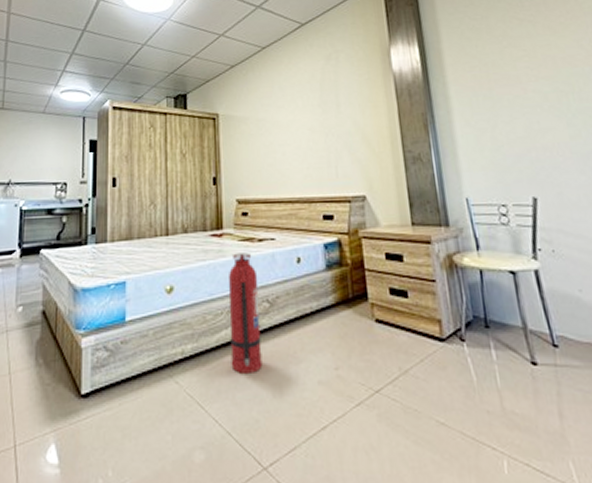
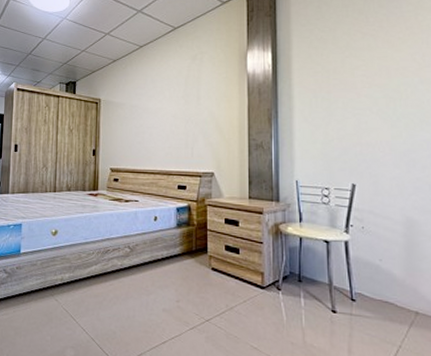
fire extinguisher: present [227,253,263,374] -> none [98,209,123,299]

